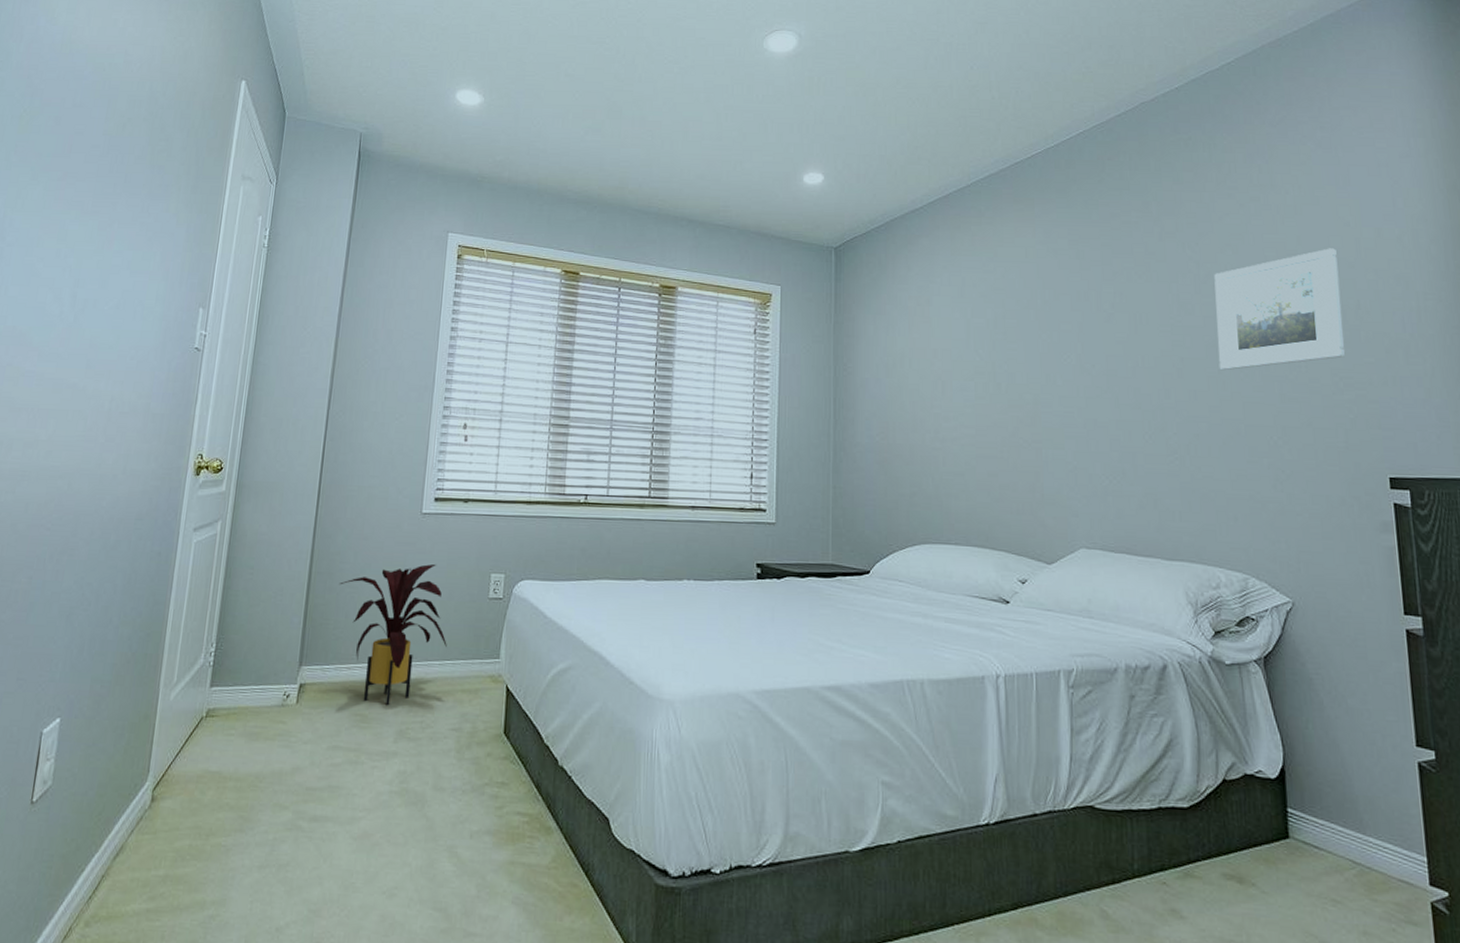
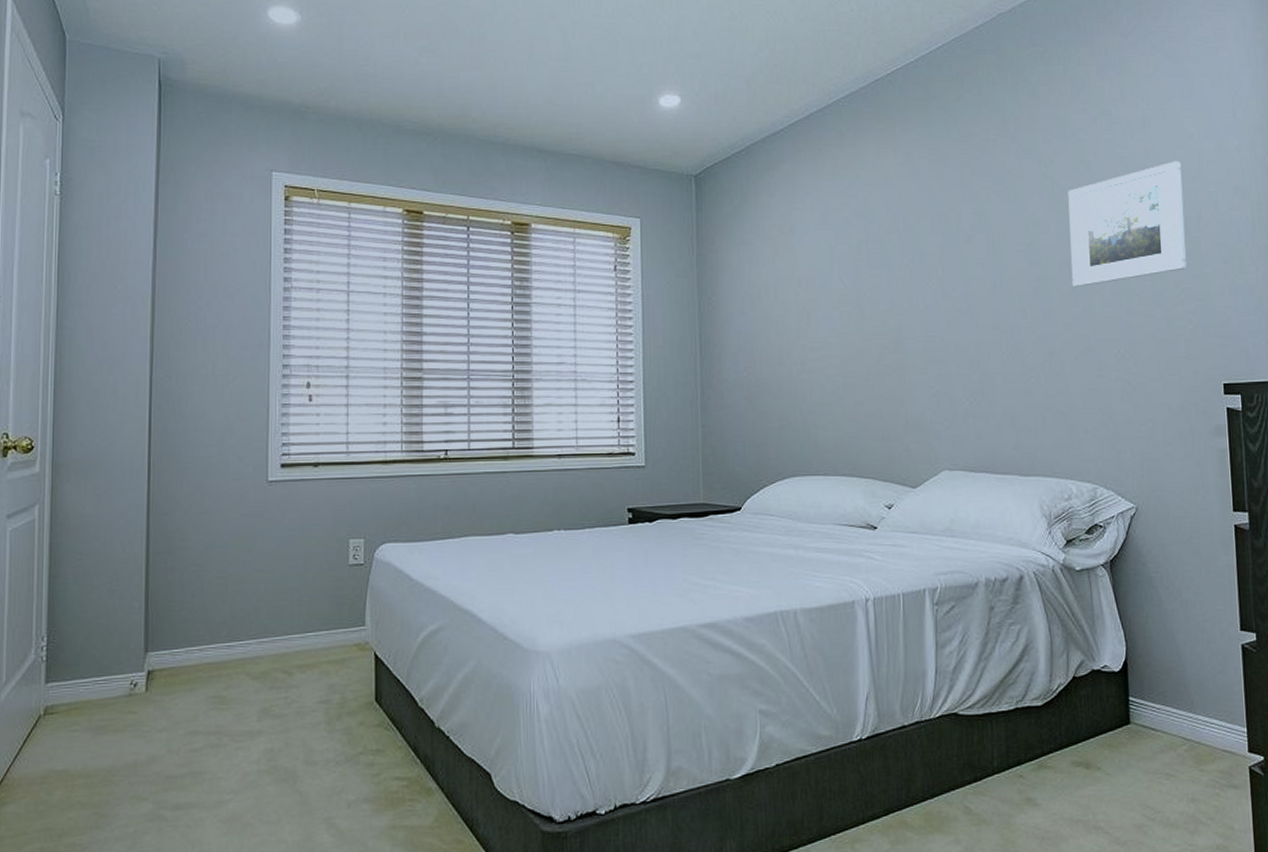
house plant: present [339,563,447,706] -> none [181,533,307,685]

